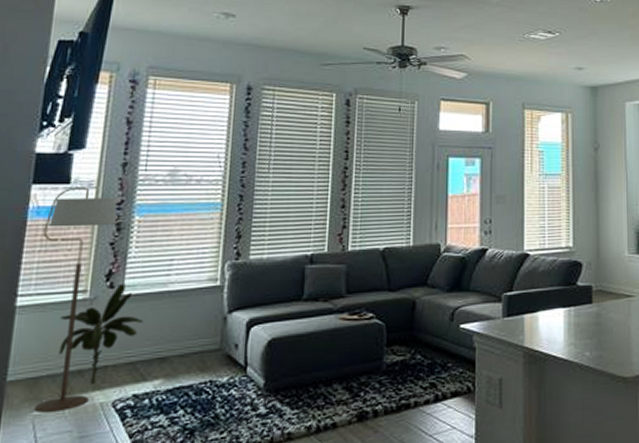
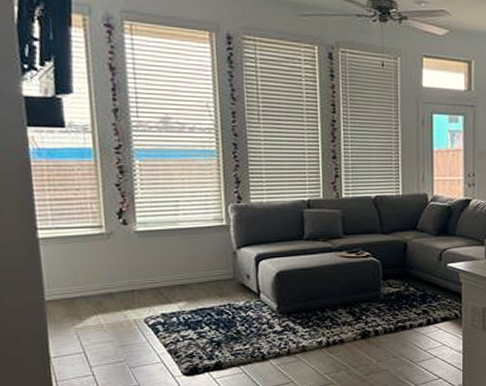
floor lamp: present [35,187,117,413] -> none [48,130,123,326]
plant: present [59,284,144,384] -> none [81,221,161,305]

